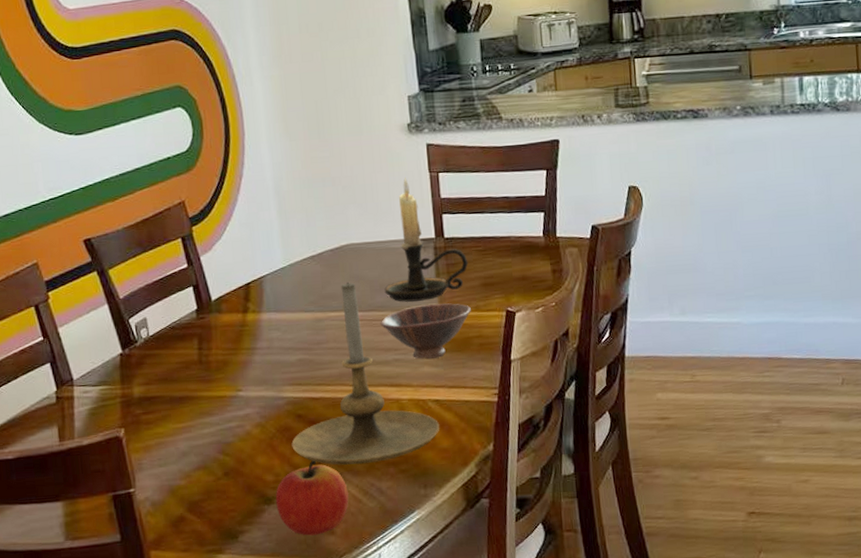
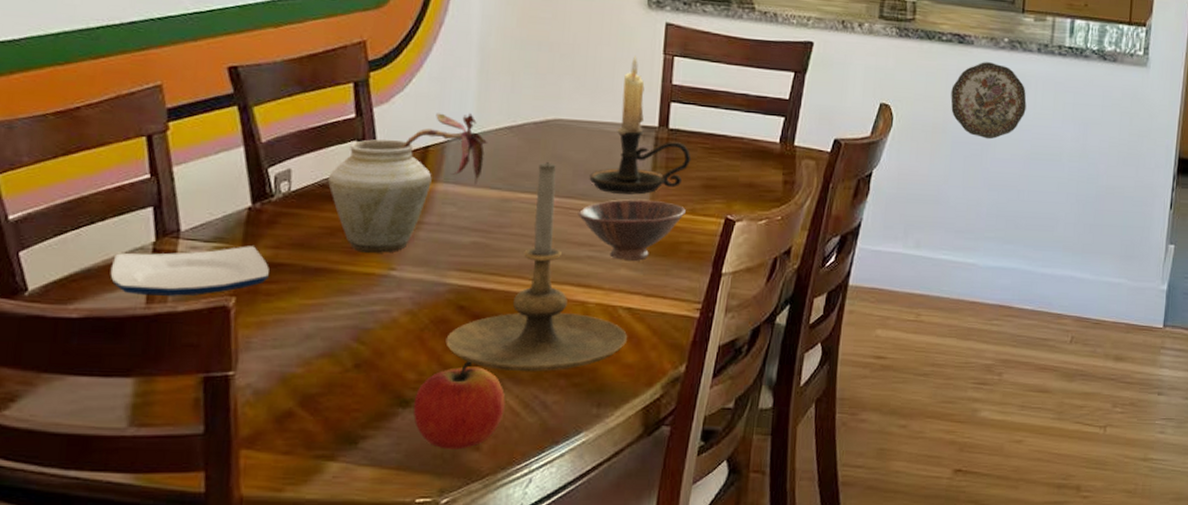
plate: none [28,385,146,435] -> present [110,246,269,296]
vase: none [176,249,297,380] -> present [328,112,488,253]
decorative plate: none [693,131,767,205] -> present [951,62,1027,140]

